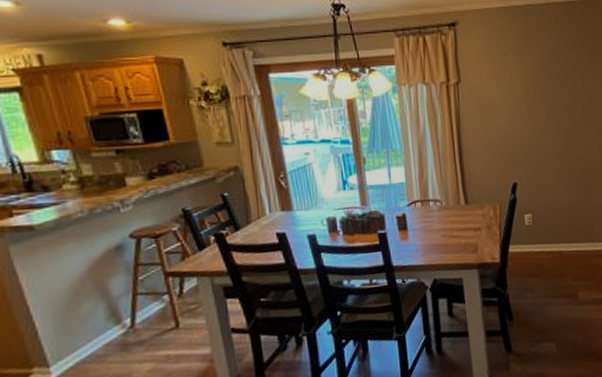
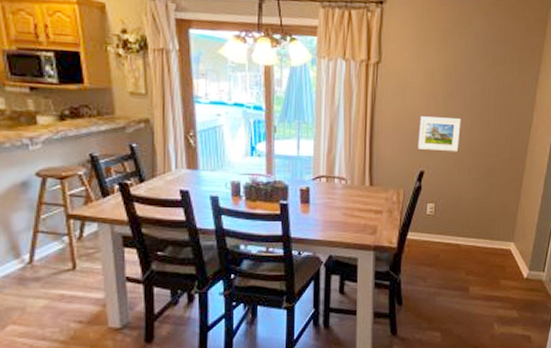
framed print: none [506,127,548,162] -> present [418,116,461,152]

